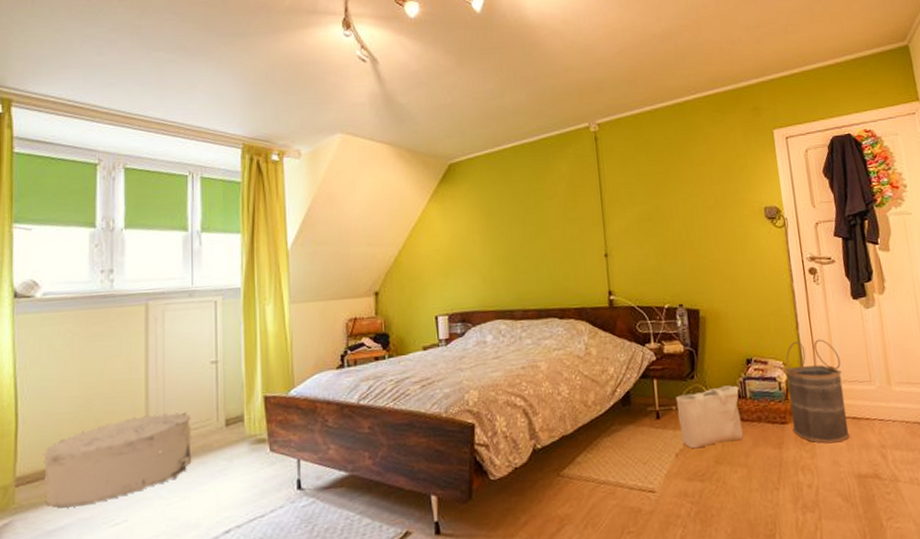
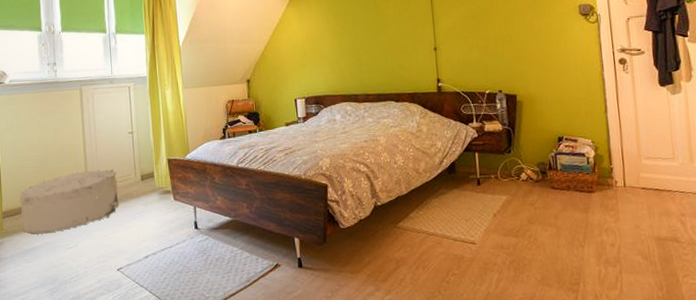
tote bag: present [675,385,743,449] -> none [494,159,554,211]
basket: present [785,339,851,444] -> none [593,121,653,211]

